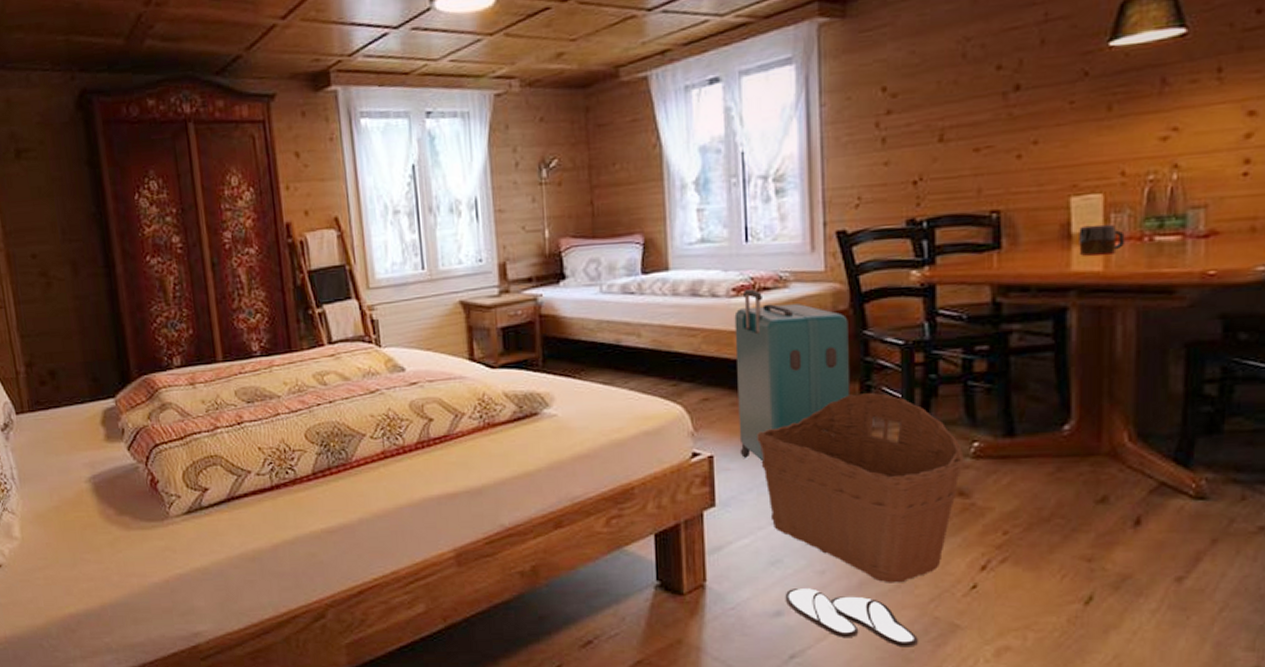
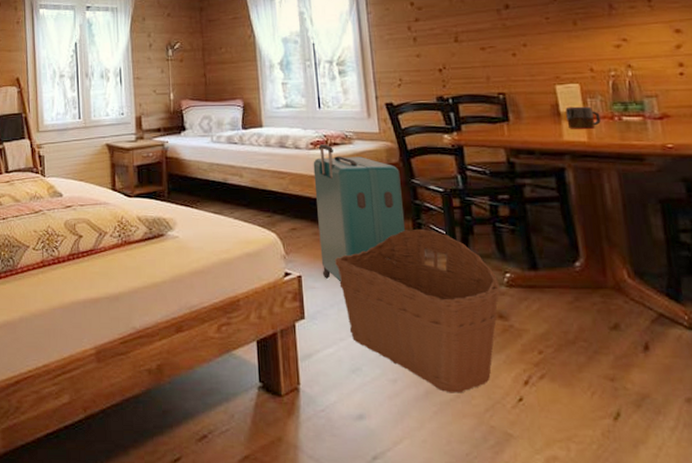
slippers: present [785,588,918,648] -> none [365,395,479,454]

